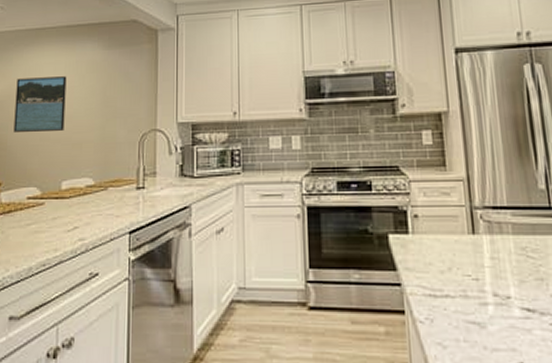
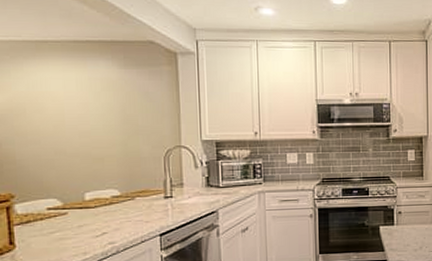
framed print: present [13,76,67,132] -> none [19,92,82,146]

